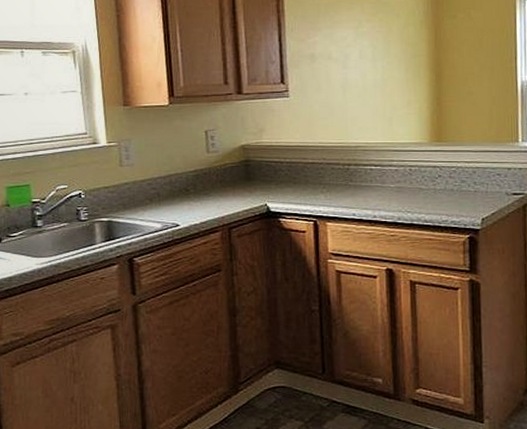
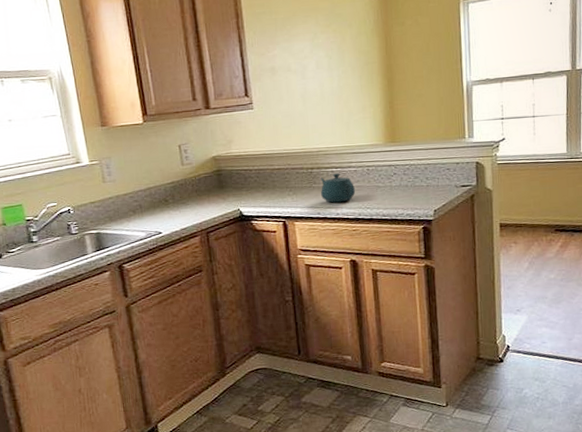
teapot: none [357,172,396,204] -> present [320,173,356,203]

